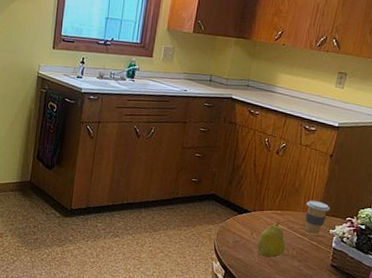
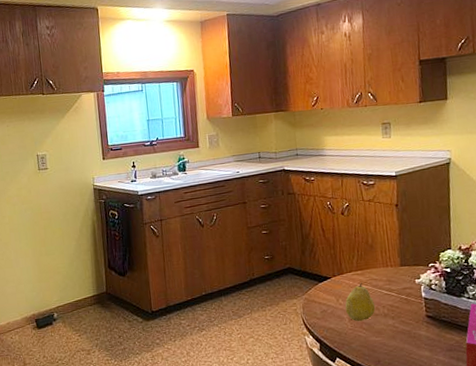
coffee cup: present [305,200,330,234] -> none [384,253,410,287]

